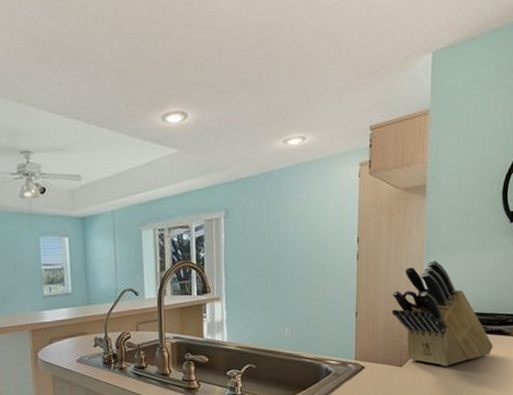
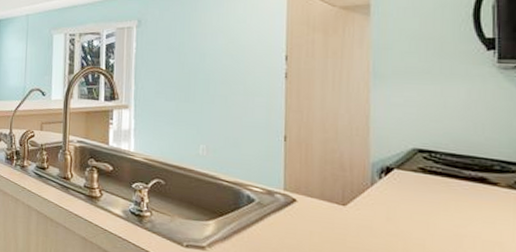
knife block: present [391,260,493,367] -> none [329,86,474,214]

